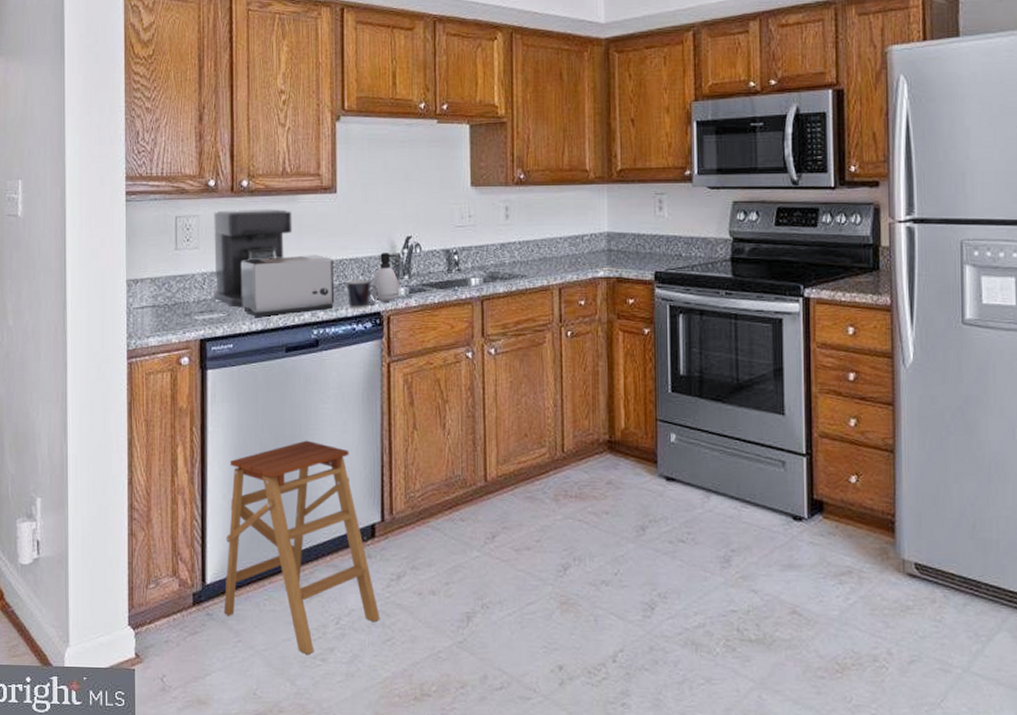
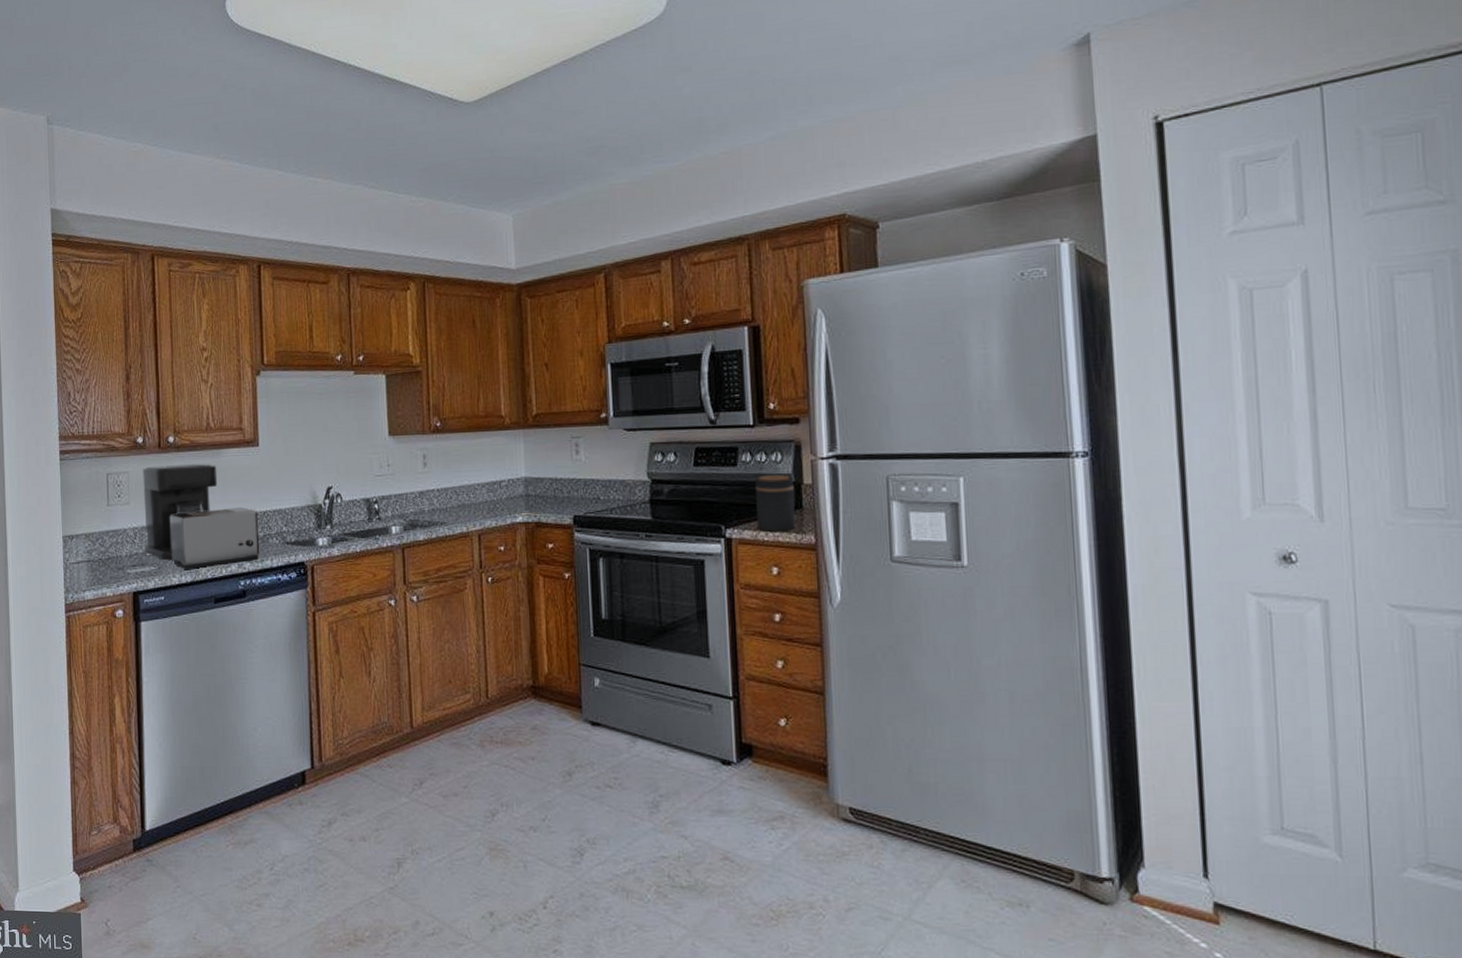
step ladder: present [223,440,380,655] -> none [162,689,313,901]
mug: present [346,279,378,311] -> none [270,530,302,562]
soap dispenser: present [372,253,400,302] -> none [295,503,323,552]
cylinder: none [835,237,873,292] -> present [755,475,795,532]

